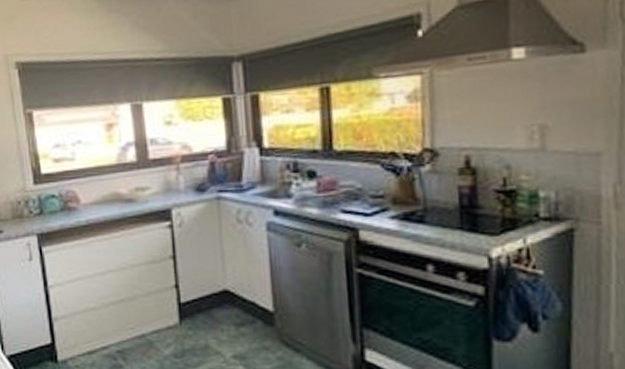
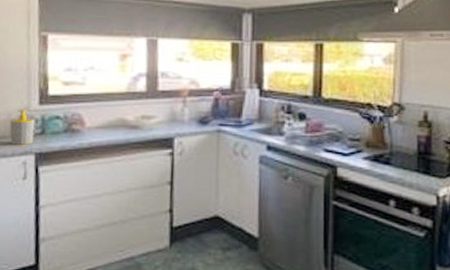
soap bottle: none [10,191,34,227] -> present [10,110,35,145]

